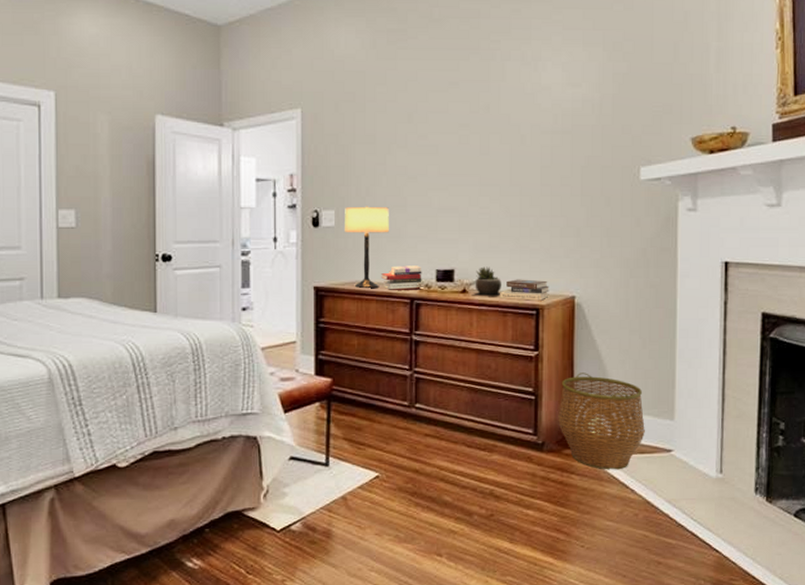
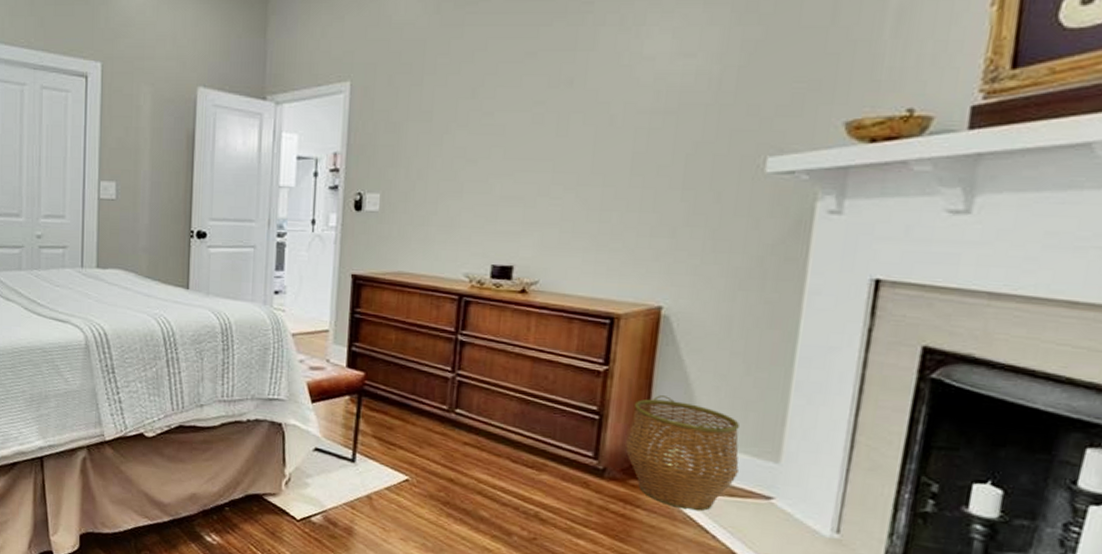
table lamp: present [345,206,389,289] -> none [390,190,442,281]
books: present [381,265,424,290] -> none [427,258,476,286]
succulent plant: present [471,266,501,297] -> none [531,265,570,301]
books: present [500,279,549,301] -> none [566,282,630,309]

